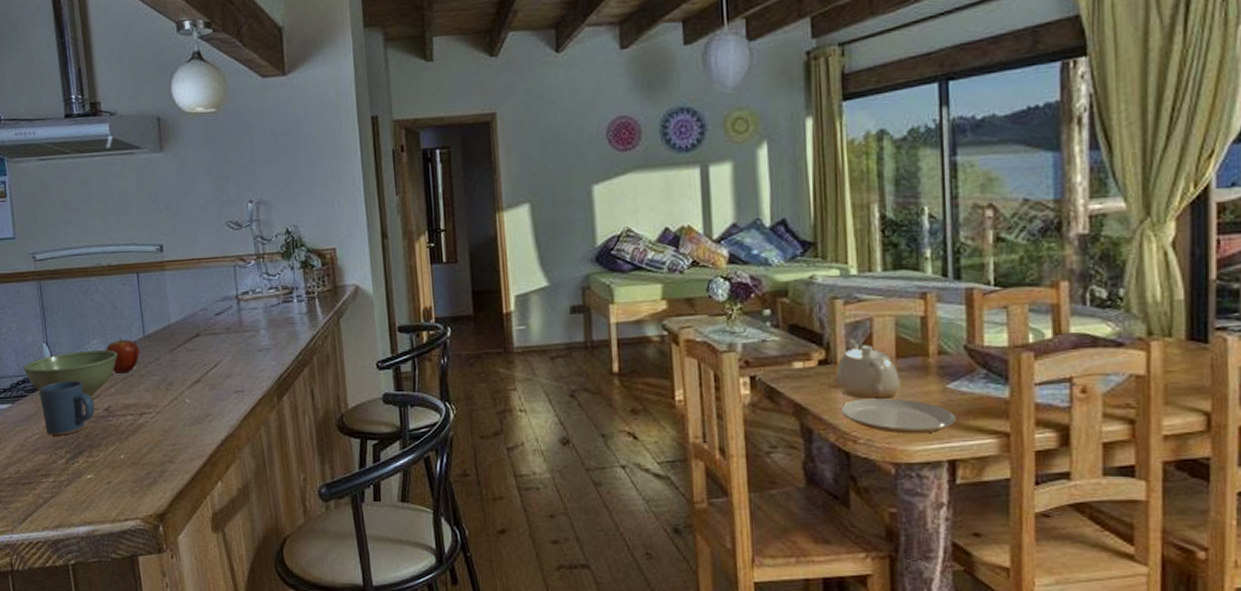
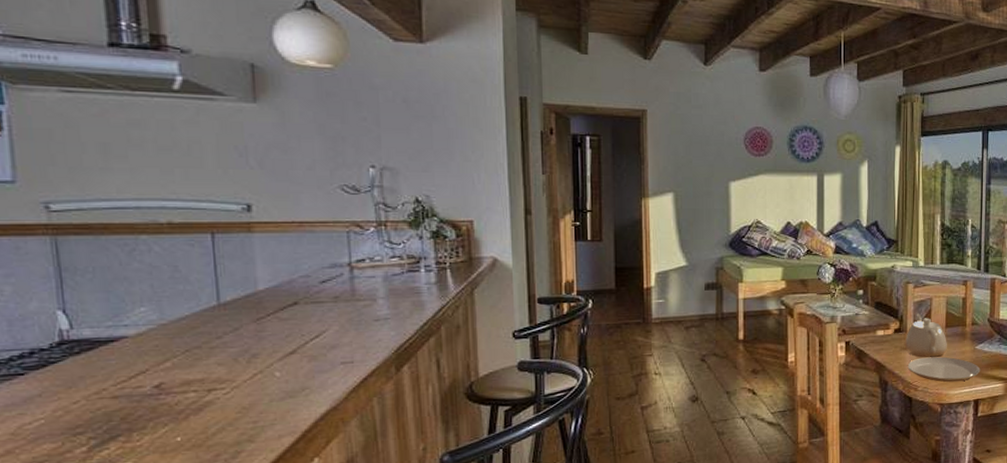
bowl: present [23,350,117,399] -> none [21,318,177,375]
mug: present [39,380,95,436] -> none [47,354,138,420]
fruit: present [105,338,140,374] -> none [158,305,211,346]

